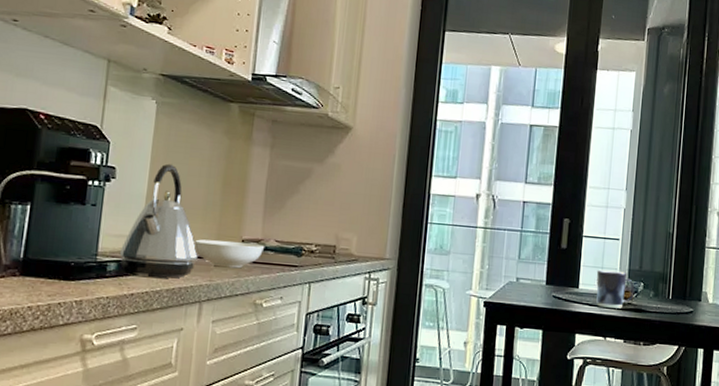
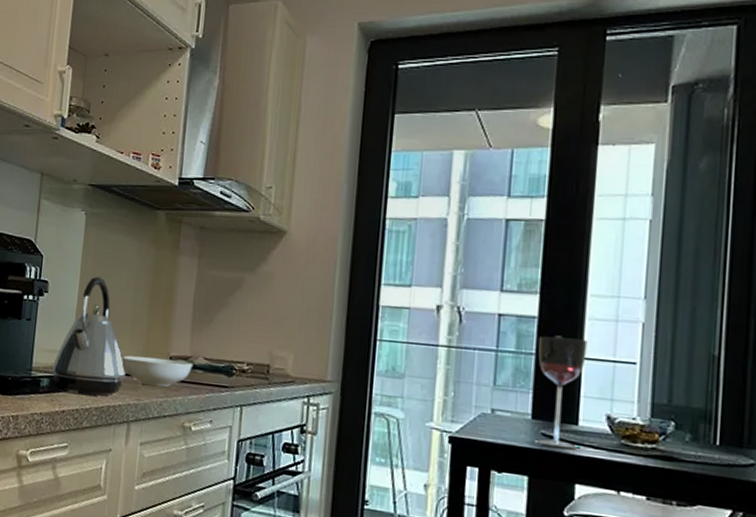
wineglass: none [547,219,587,306] -> present [533,336,588,449]
mug: present [596,269,635,309] -> none [603,402,662,455]

